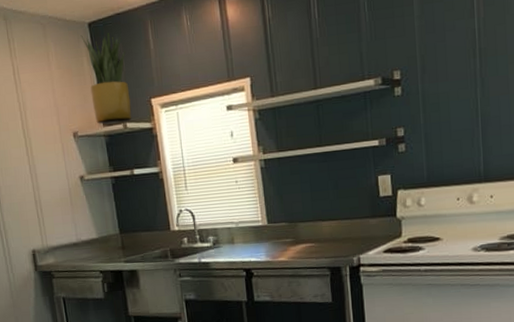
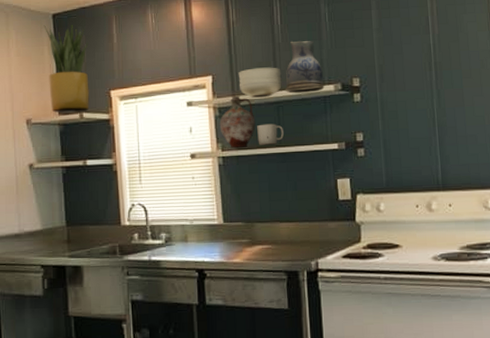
ceramic jug: none [259,96,296,151] -> present [219,95,256,149]
bowl: none [276,64,321,98] -> present [238,67,282,98]
mug: none [297,123,325,147] -> present [257,123,285,146]
ceramic pitcher: none [324,33,365,91] -> present [285,41,325,94]

